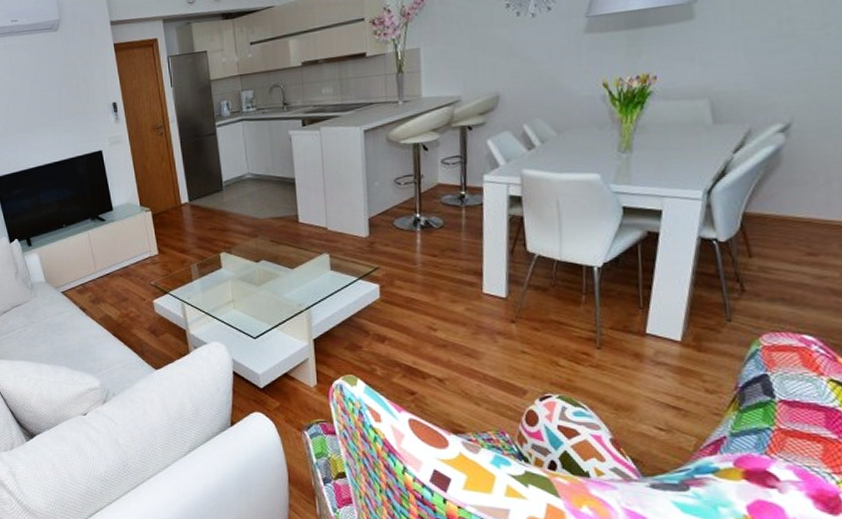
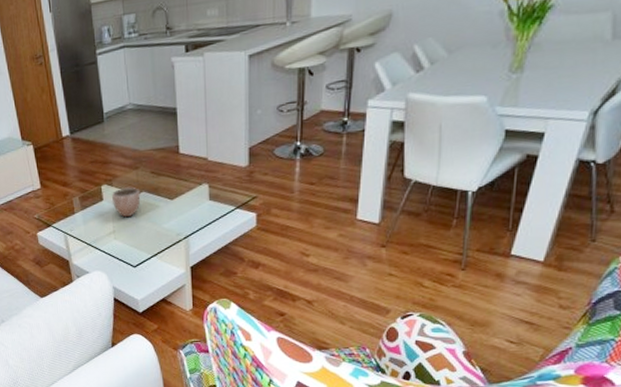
decorative bowl: none [230,255,261,286] -> present [111,187,141,218]

